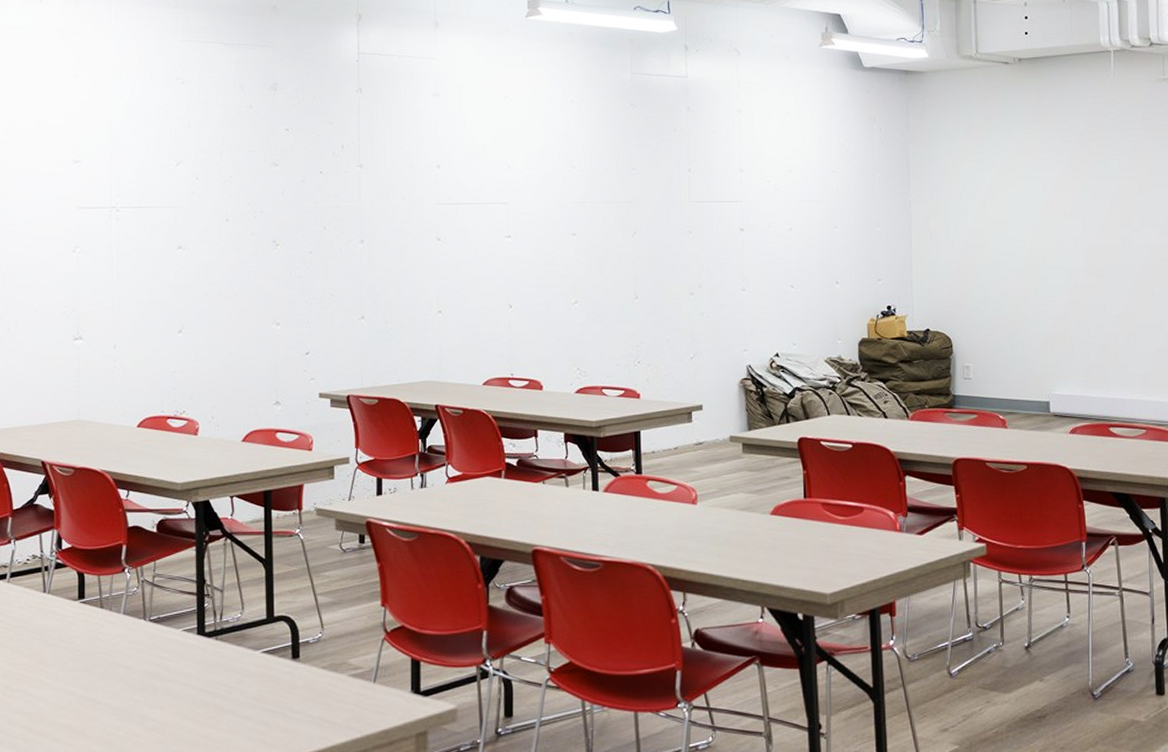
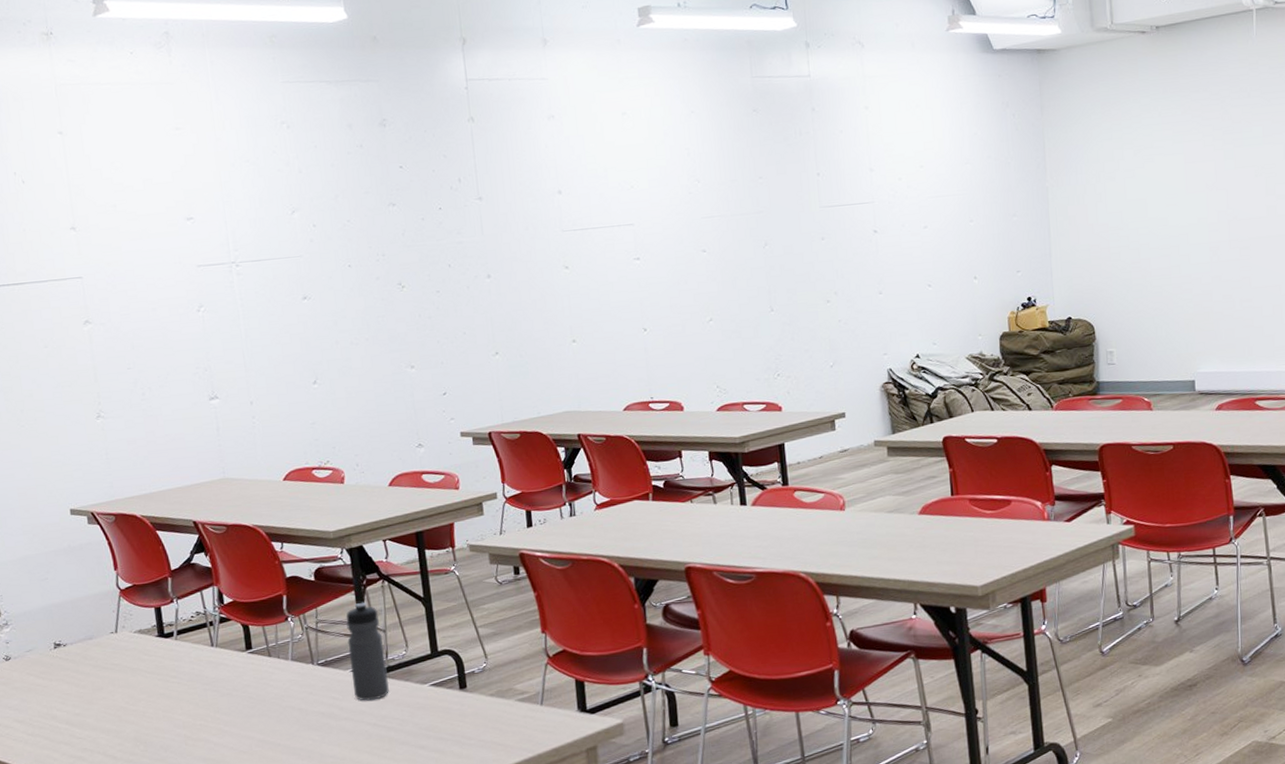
water bottle: none [183,558,221,663] -> present [345,602,389,701]

